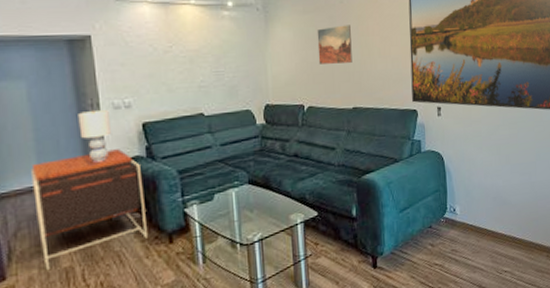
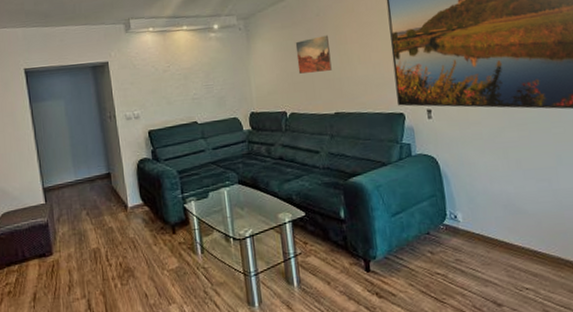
side table: present [31,149,149,271] -> none [69,152,156,250]
lamp: present [78,109,111,163] -> none [100,120,125,163]

